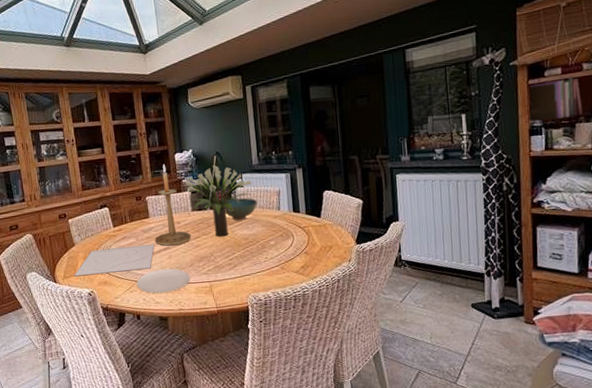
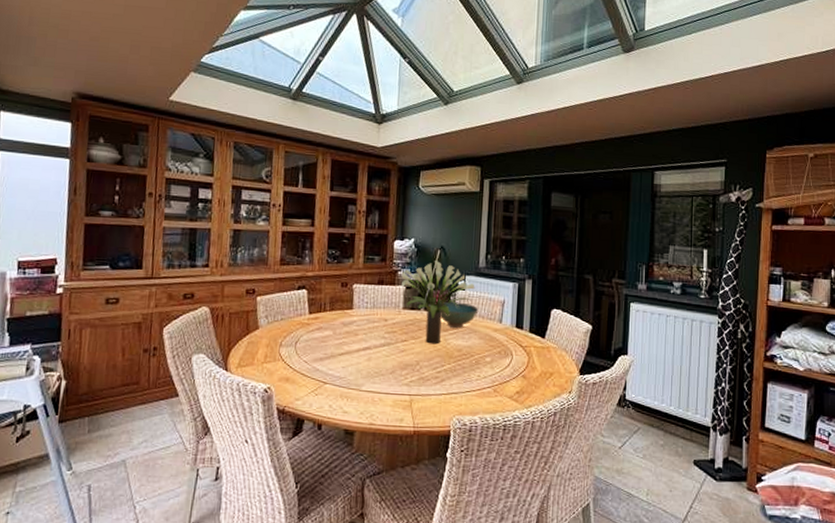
napkin: present [74,244,155,277] -> none [251,338,354,370]
plate: present [136,268,191,294] -> none [324,372,390,402]
candlestick: present [155,163,192,246] -> none [355,249,398,346]
books: present [528,77,583,121] -> none [769,228,822,271]

